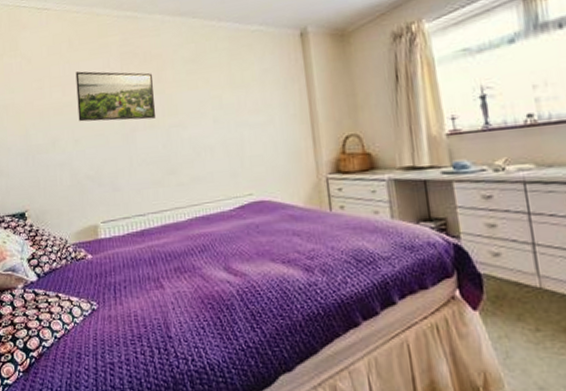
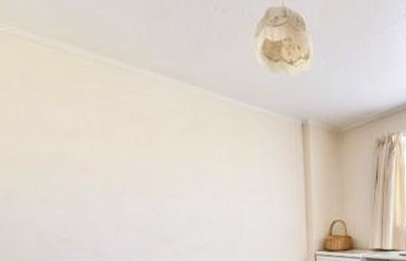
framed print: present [75,71,156,122] -> none [35,117,148,185]

